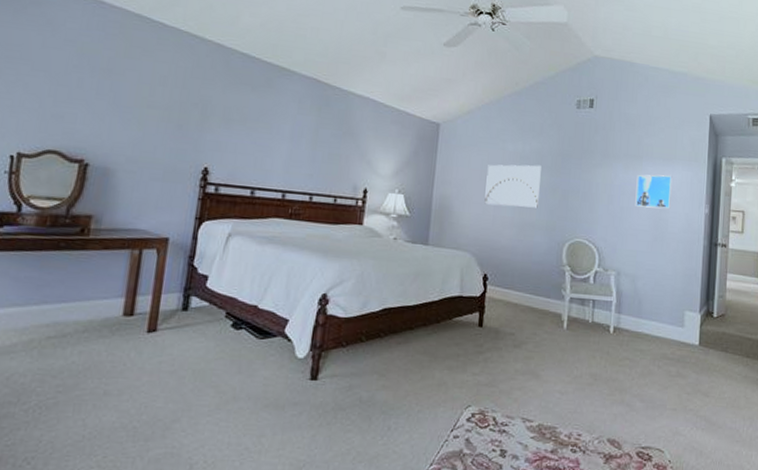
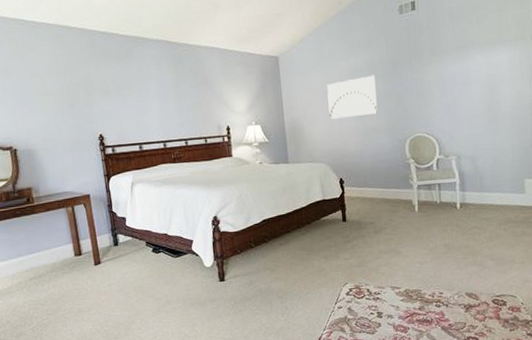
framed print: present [635,174,673,209] -> none [466,59,502,94]

